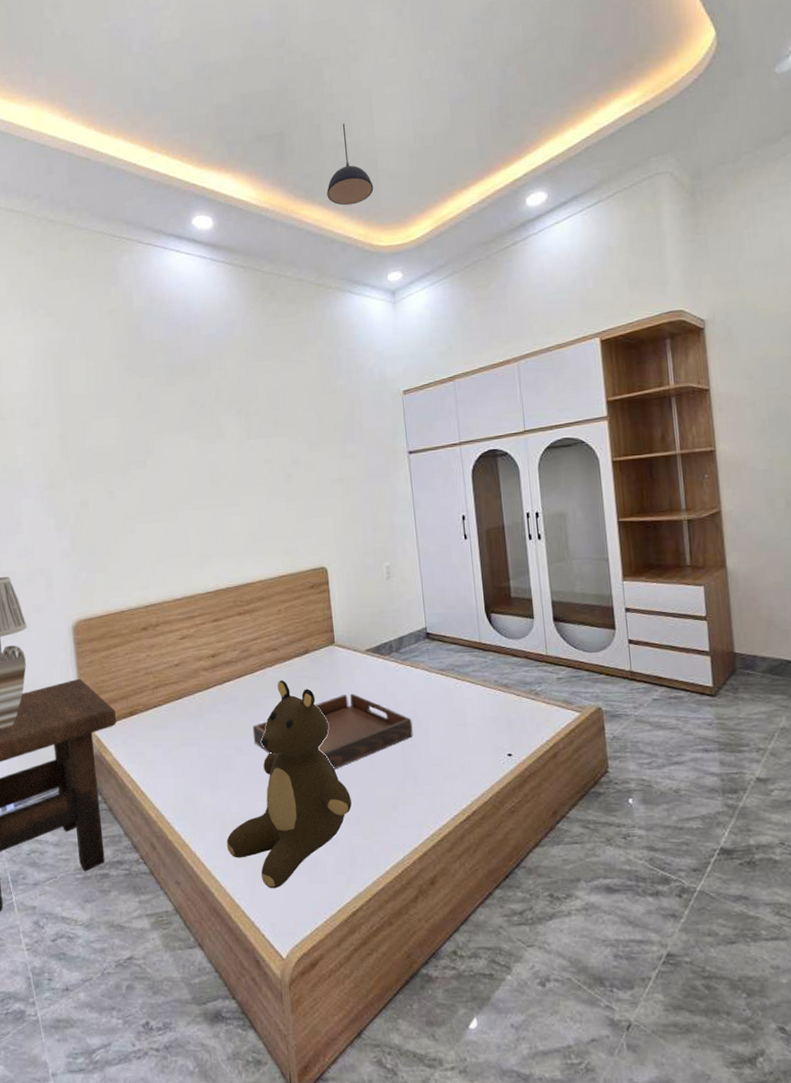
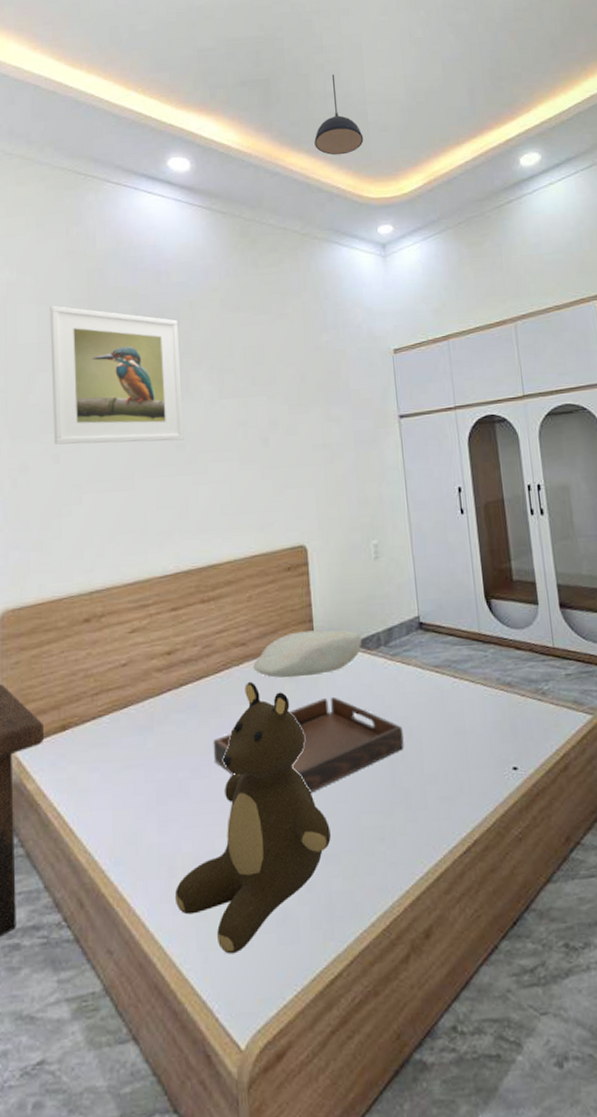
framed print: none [97,359,218,483] -> present [50,305,184,445]
pillow: none [283,638,377,678] -> present [253,629,362,679]

